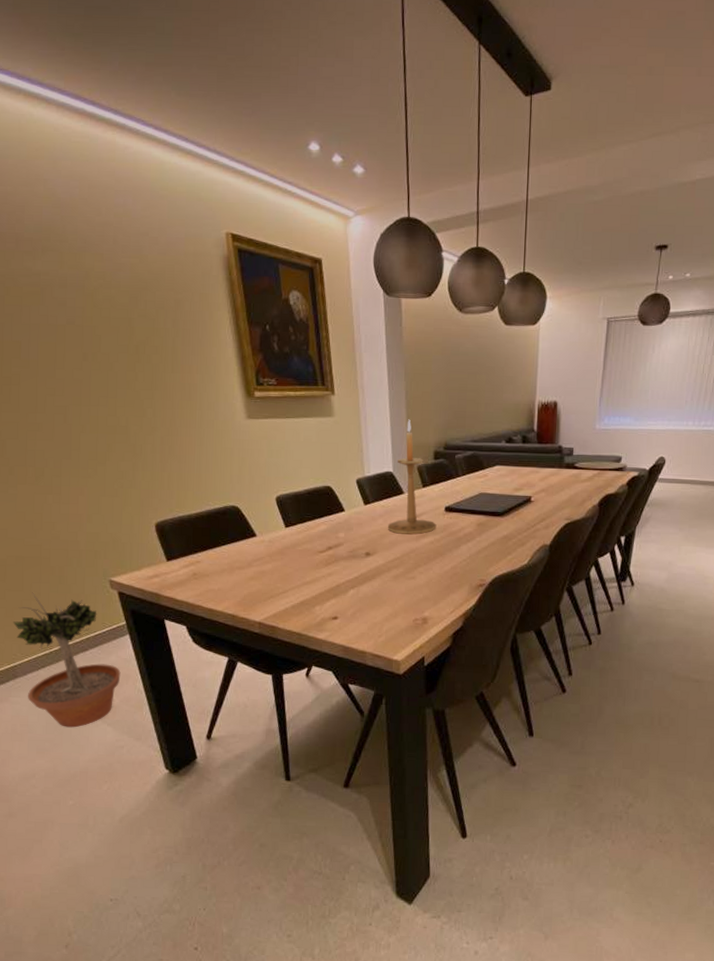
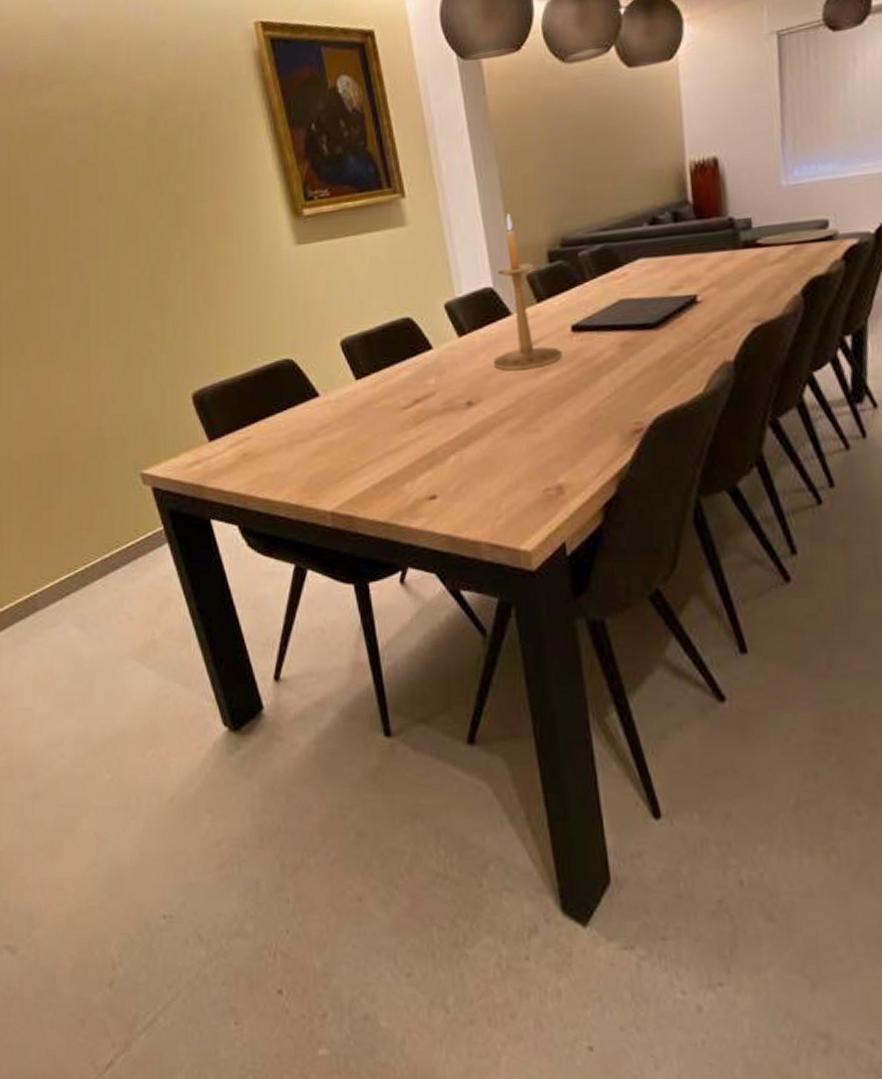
potted tree: present [12,592,121,728] -> none [30,498,161,673]

